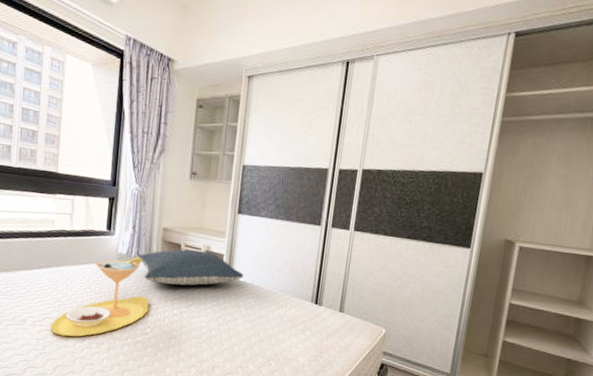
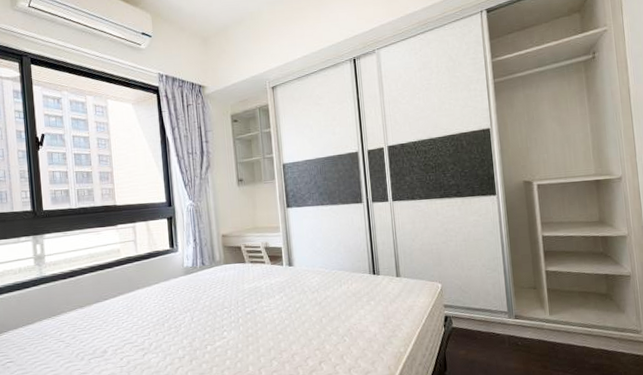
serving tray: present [50,257,149,337] -> none [131,266,222,359]
pillow: present [136,249,244,286] -> none [201,248,304,287]

